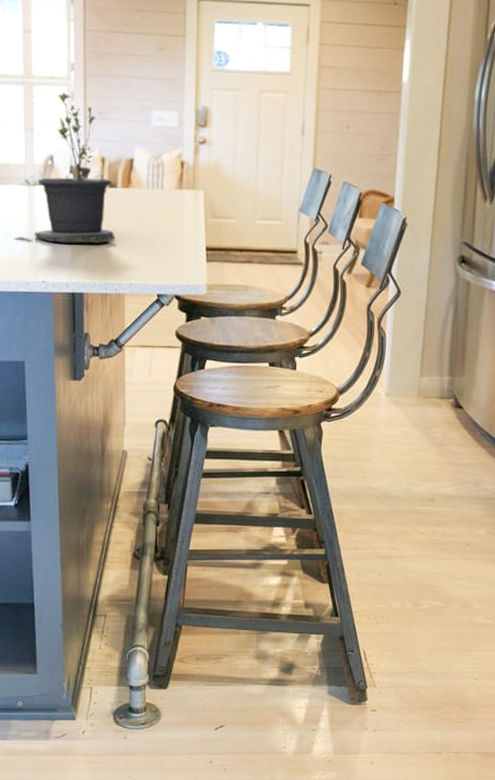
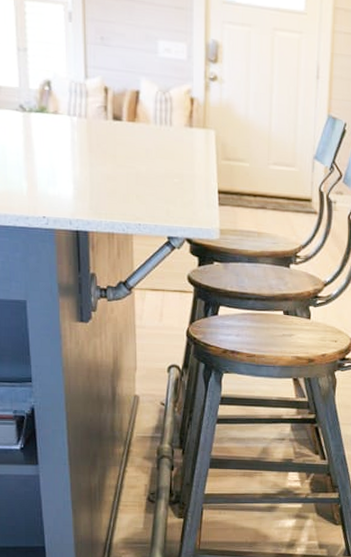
potted plant: present [13,92,115,244] -> none [8,11,121,180]

